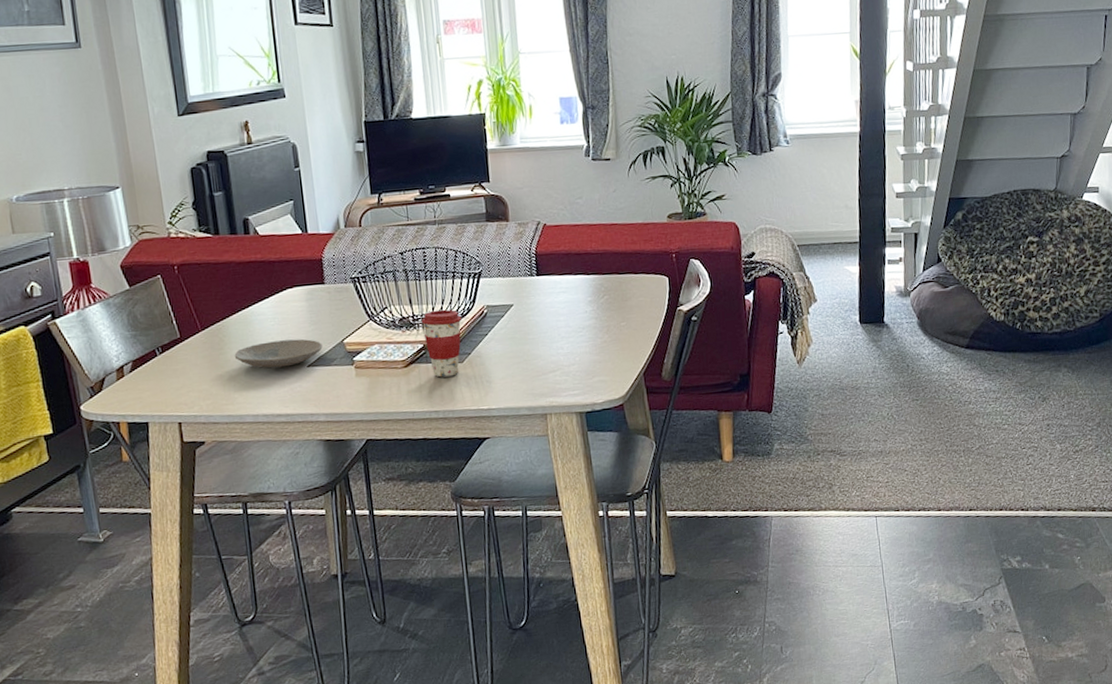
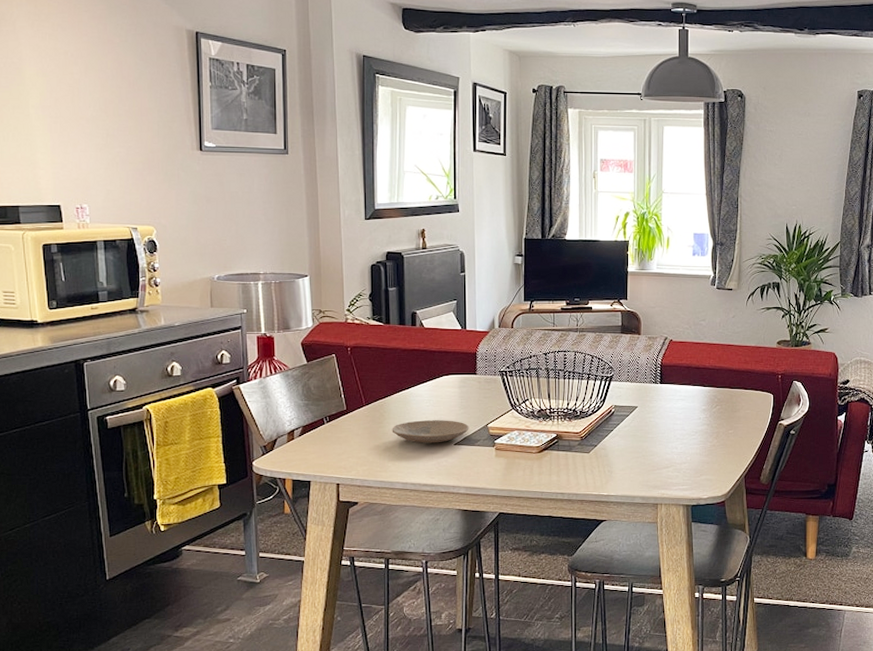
coffee cup: present [421,309,462,378] -> none [556,405,592,464]

